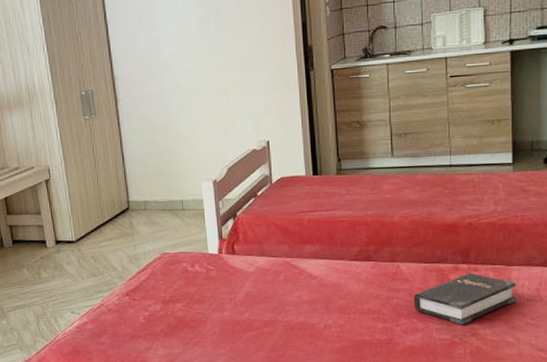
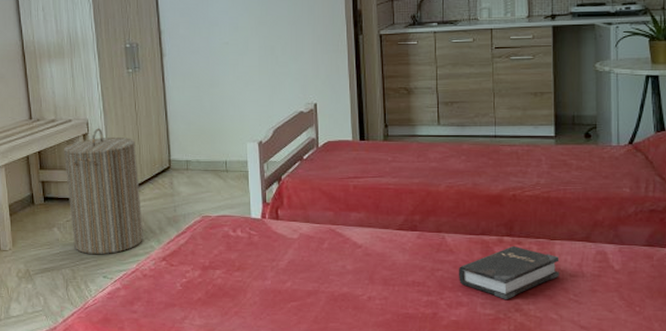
laundry hamper: none [27,174,107,292] -> present [63,128,143,255]

